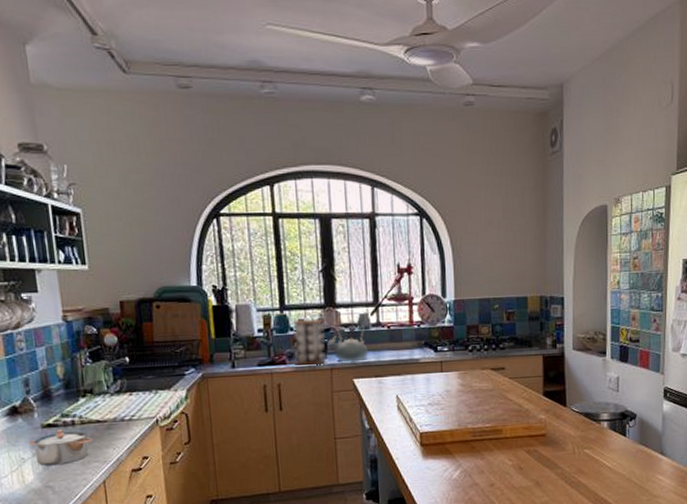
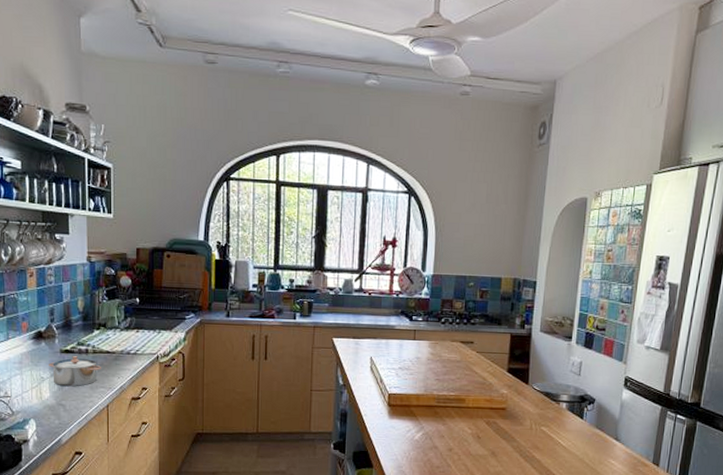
spice rack: present [293,312,327,366] -> none [282,273,312,322]
kettle: present [327,322,369,363] -> none [313,285,350,324]

